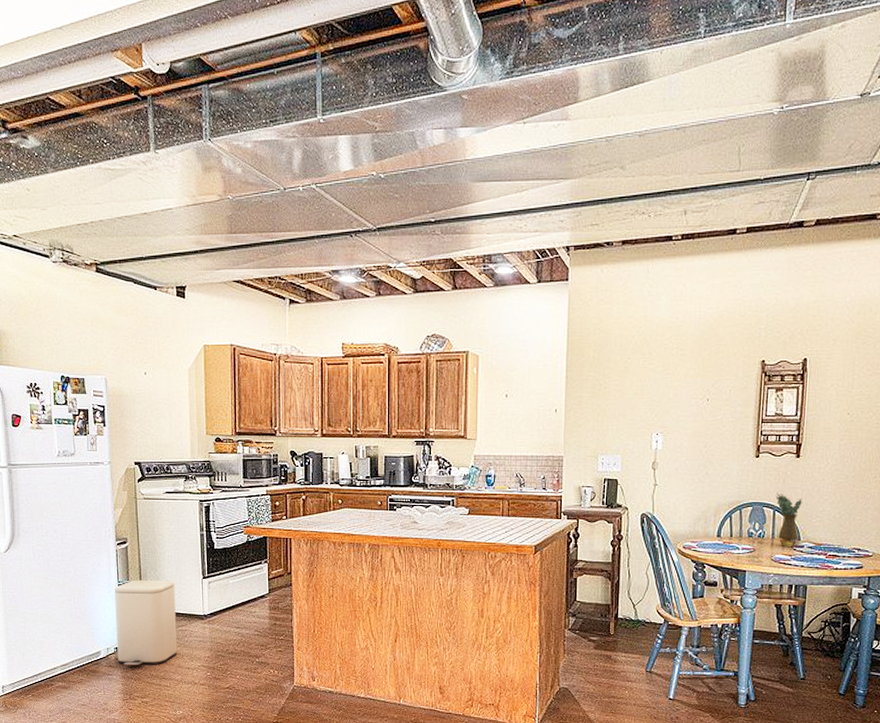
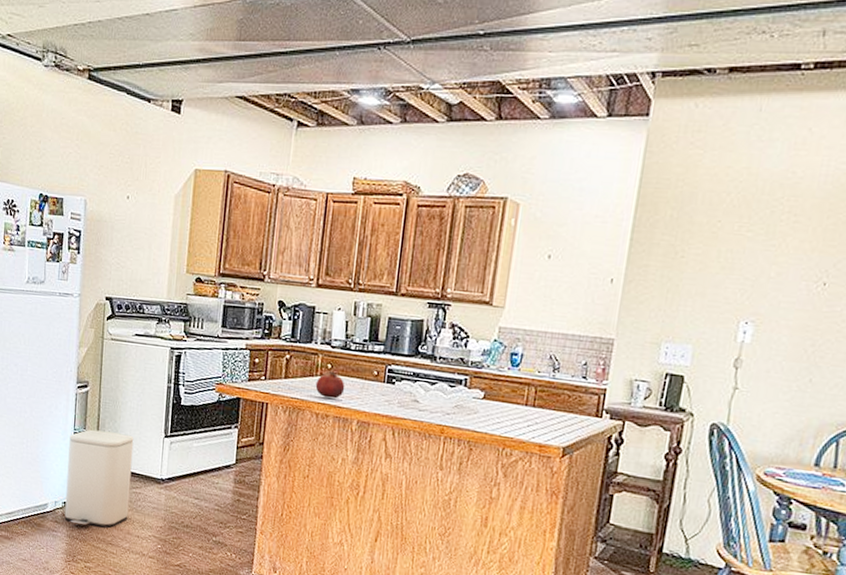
fruit: none [330,505,355,528] -> present [315,370,345,399]

